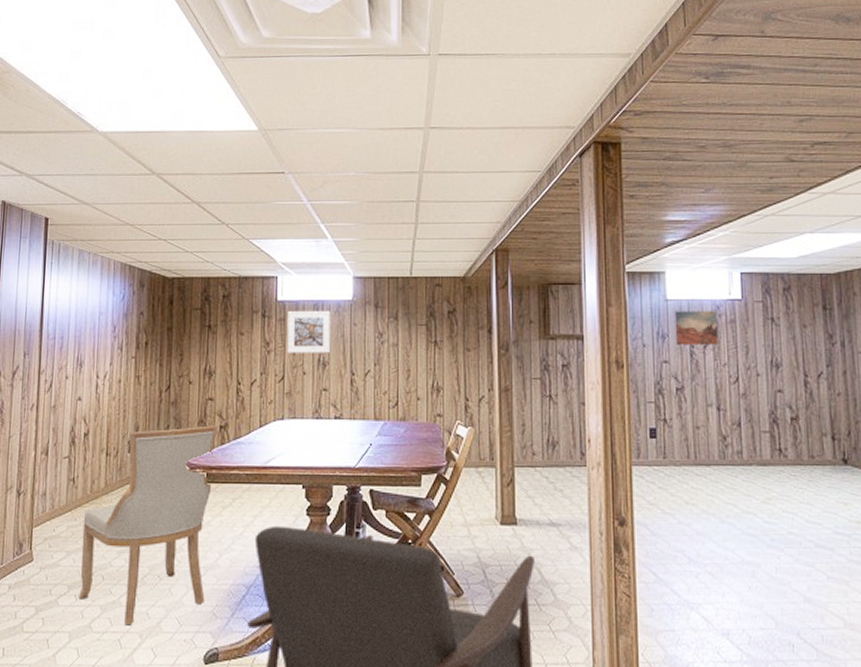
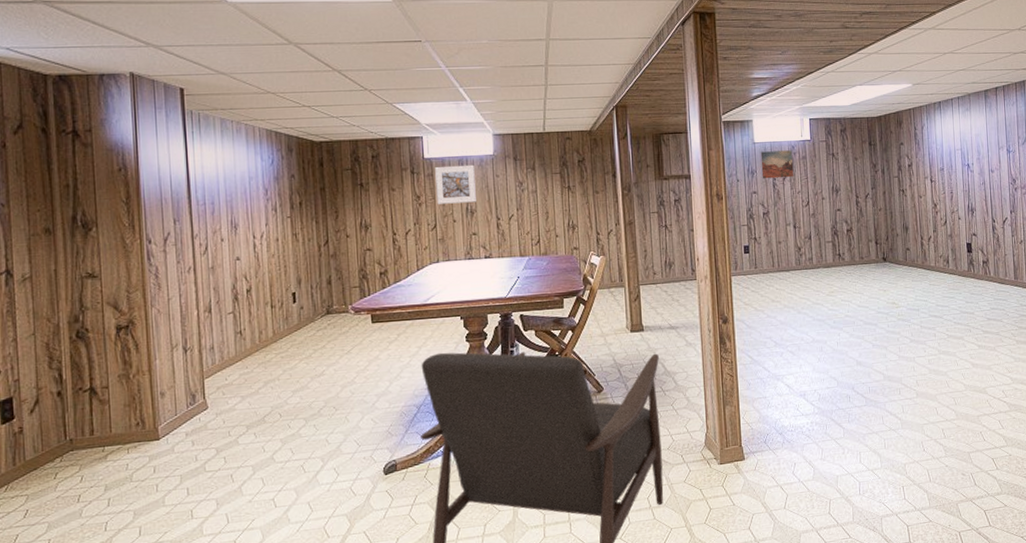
chair: present [79,425,218,626] -> none [255,272,380,453]

